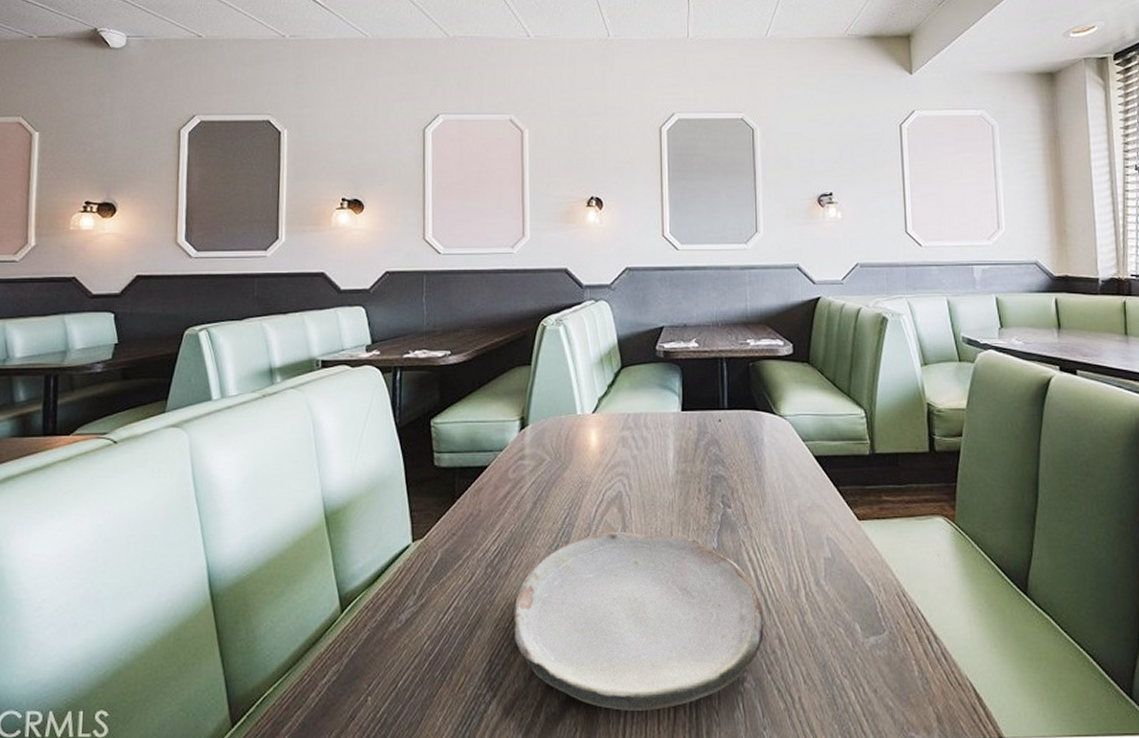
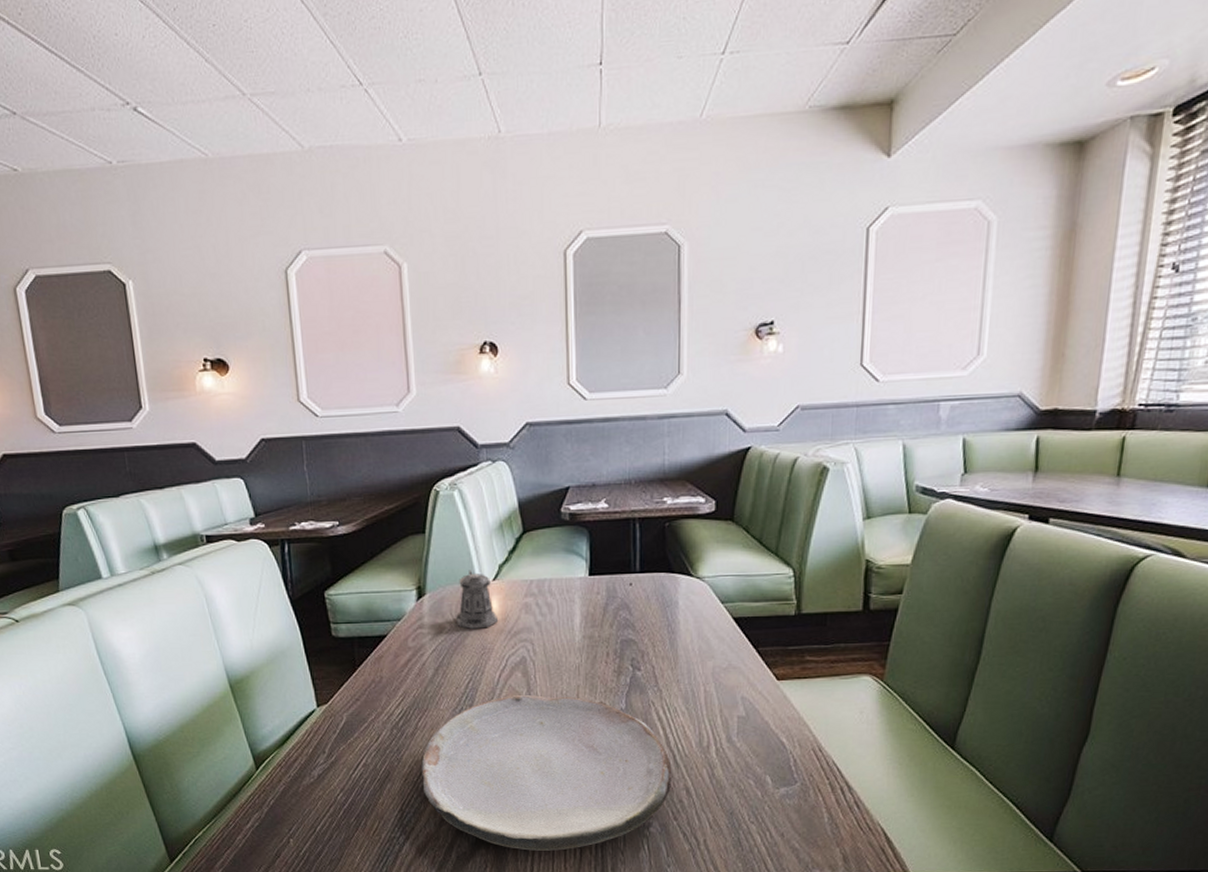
pepper shaker: none [555,402,596,461] -> present [455,570,498,629]

